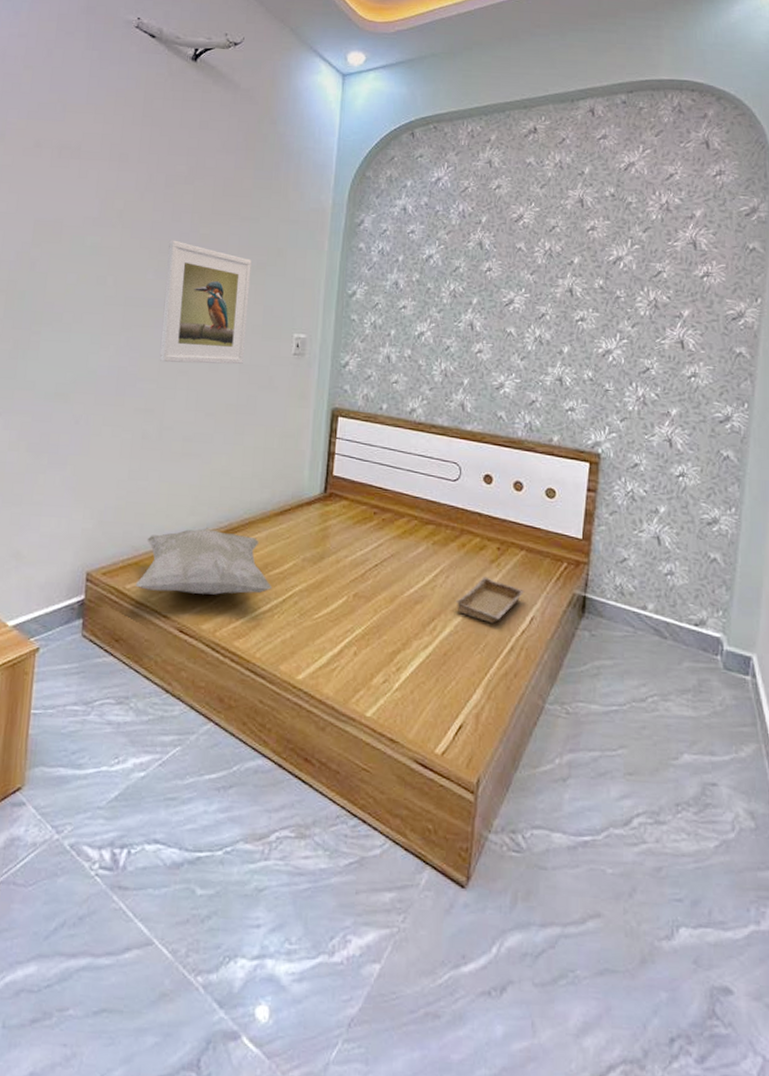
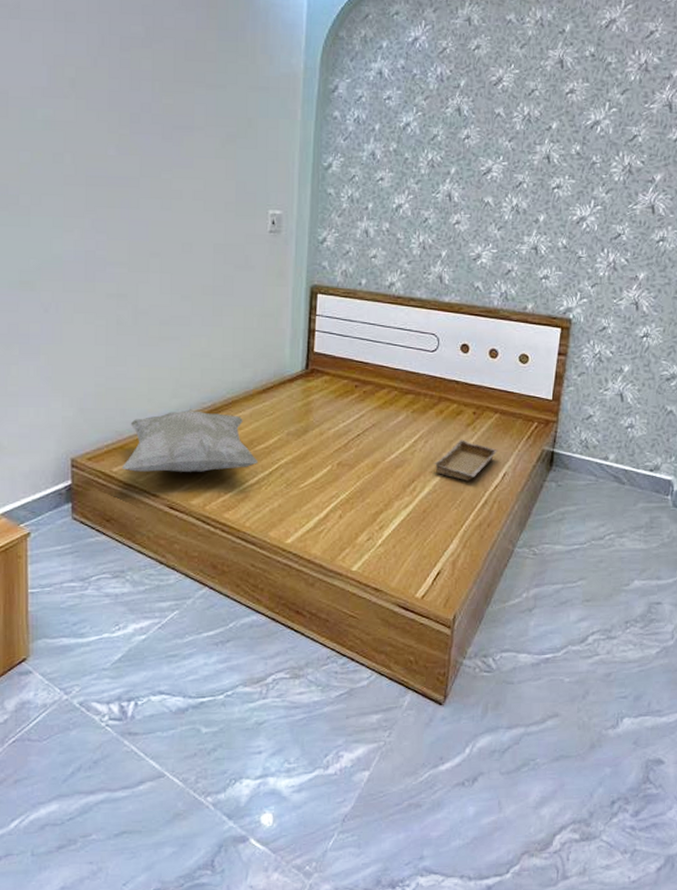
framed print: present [159,240,252,365] -> none [128,111,221,245]

